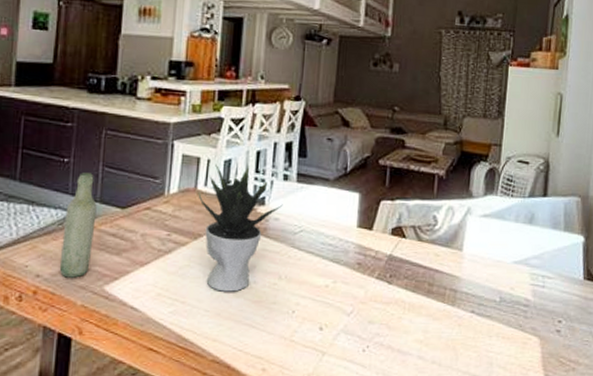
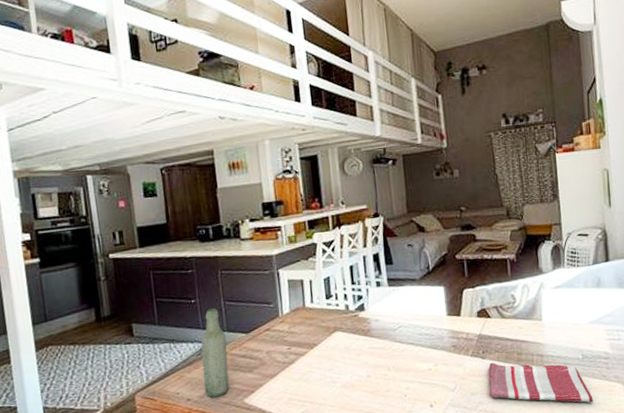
potted plant: present [198,164,283,292] -> none [307,279,380,389]
dish towel: none [389,289,504,354] -> present [488,362,593,403]

